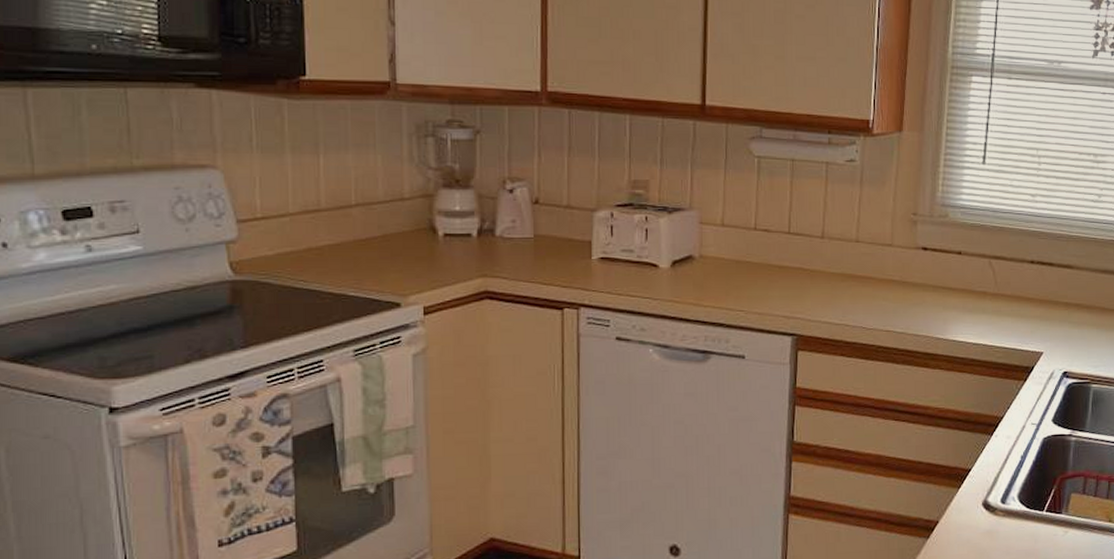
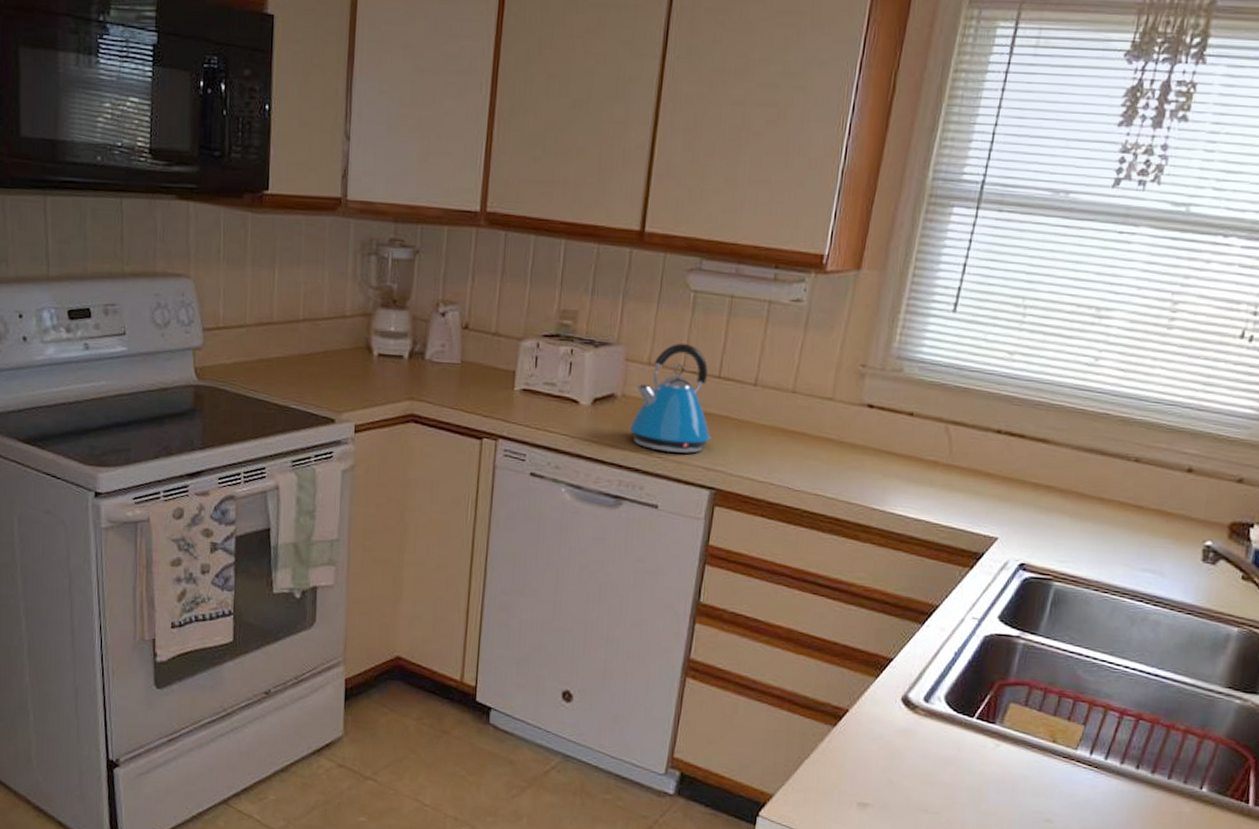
kettle: none [709,204,788,305] -> present [628,343,712,454]

